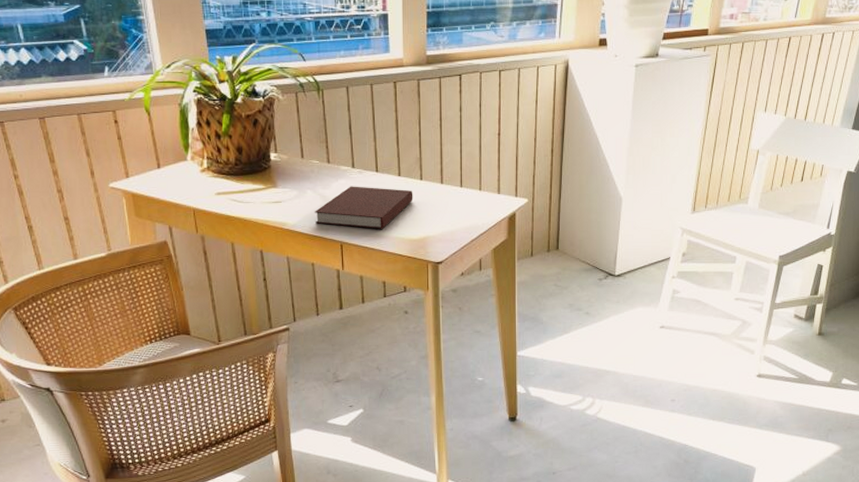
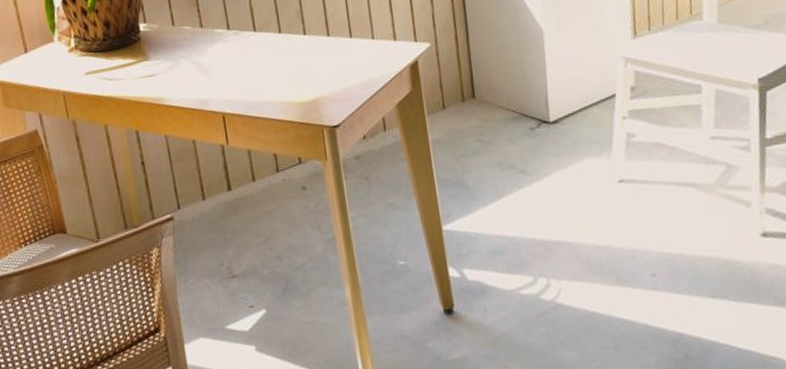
notebook: present [314,186,413,229] -> none [190,47,298,96]

